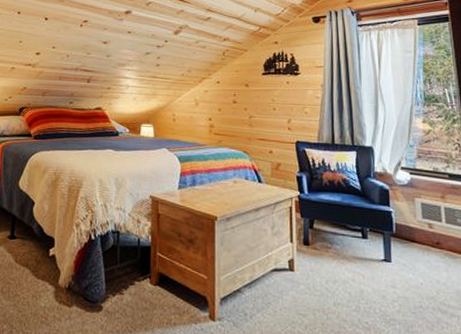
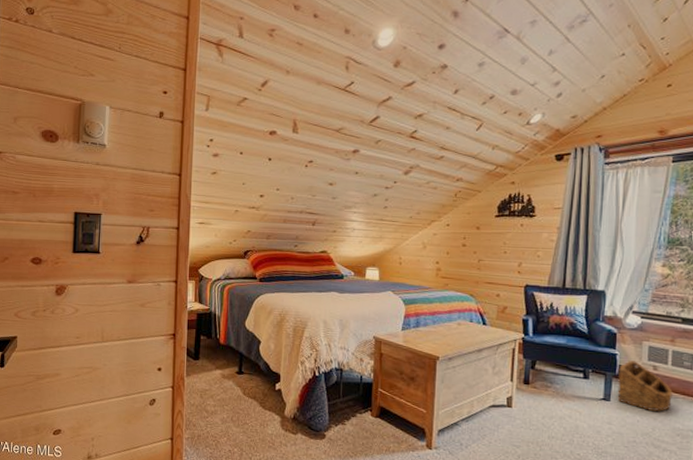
basket: none [395,218,452,273] -> present [617,360,673,411]

